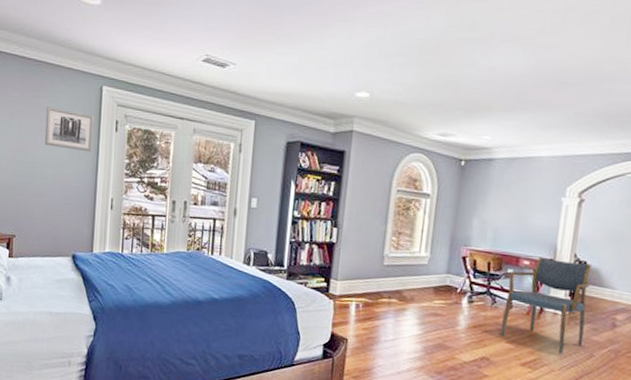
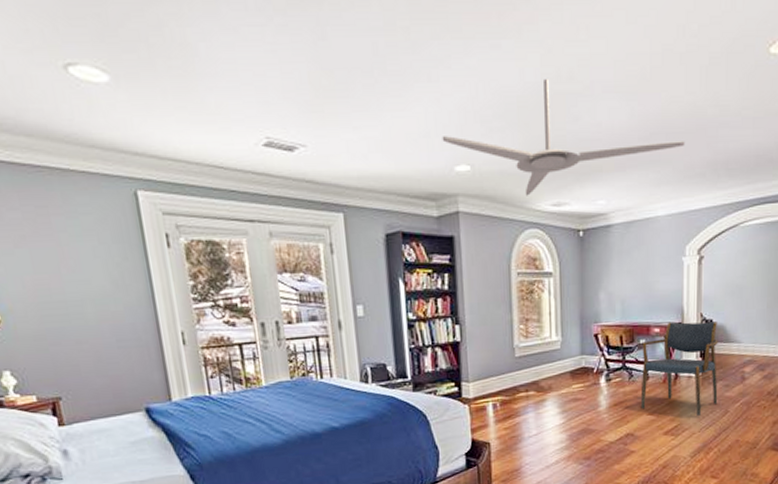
wall art: present [44,106,94,152] -> none [63,226,142,279]
ceiling fan: none [348,27,578,124] -> present [442,79,685,196]

